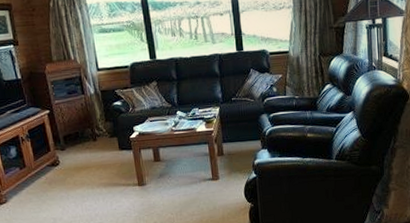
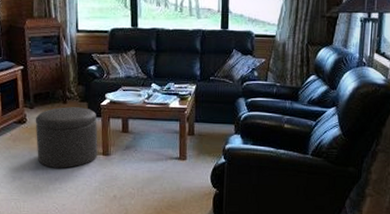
ottoman: none [67,142,134,205] -> present [35,107,98,168]

